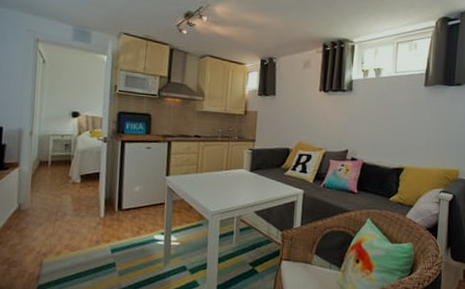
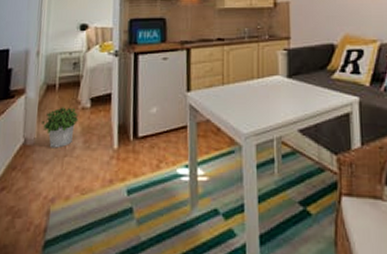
potted plant: none [35,180,69,214] -> present [42,107,78,148]

